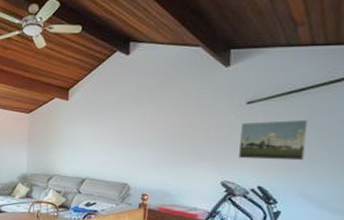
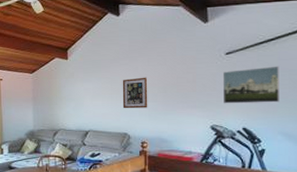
wall art: none [124,124,155,158] -> present [122,77,148,109]

